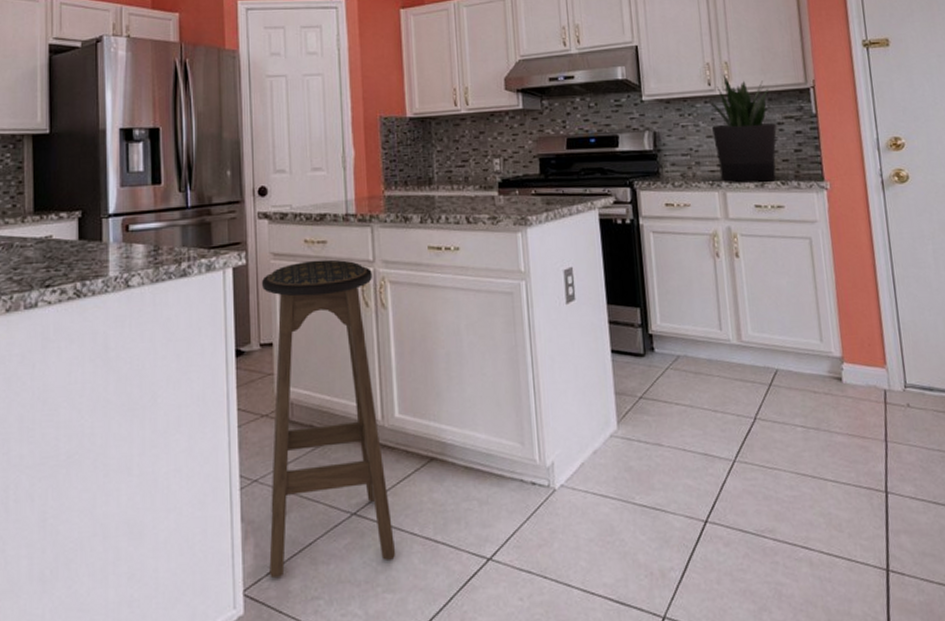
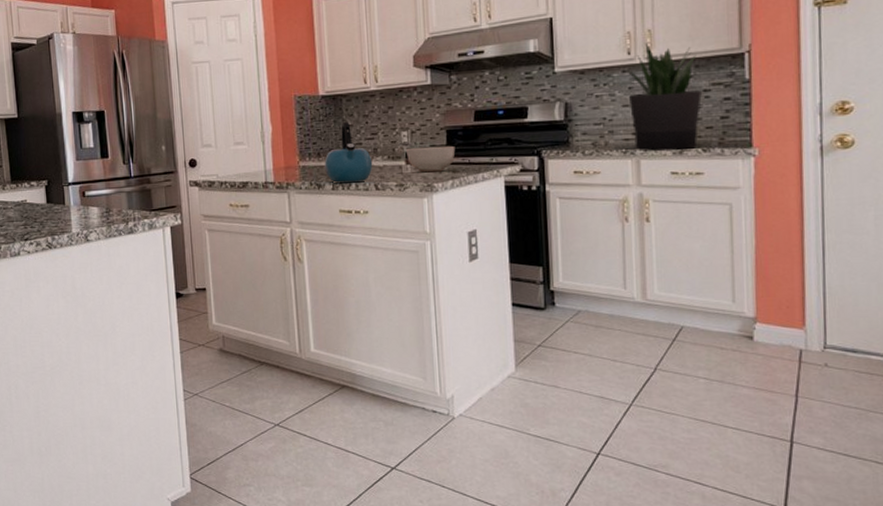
stool: present [261,259,396,579] -> none [194,220,313,468]
kettle: none [412,146,464,216] -> present [324,121,373,183]
bowl: none [498,175,549,204] -> present [405,145,456,173]

